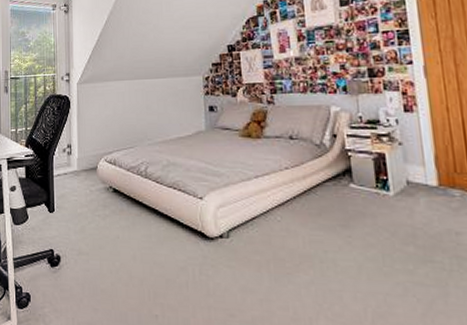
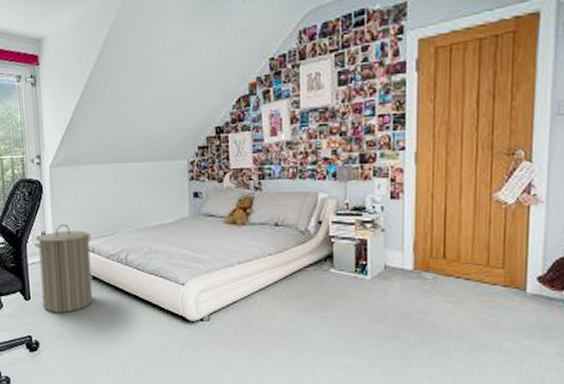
laundry hamper: none [61,136,114,227] -> present [34,223,93,314]

